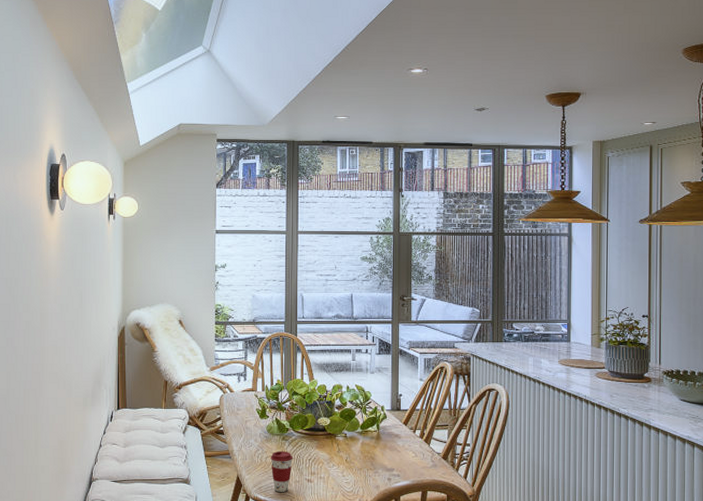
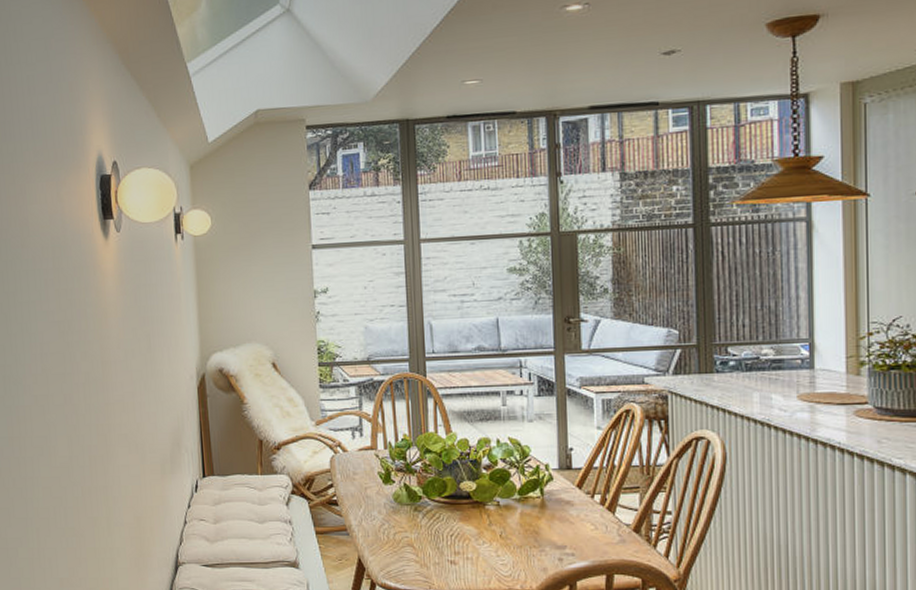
coffee cup: present [270,450,294,492] -> none [399,524,431,577]

